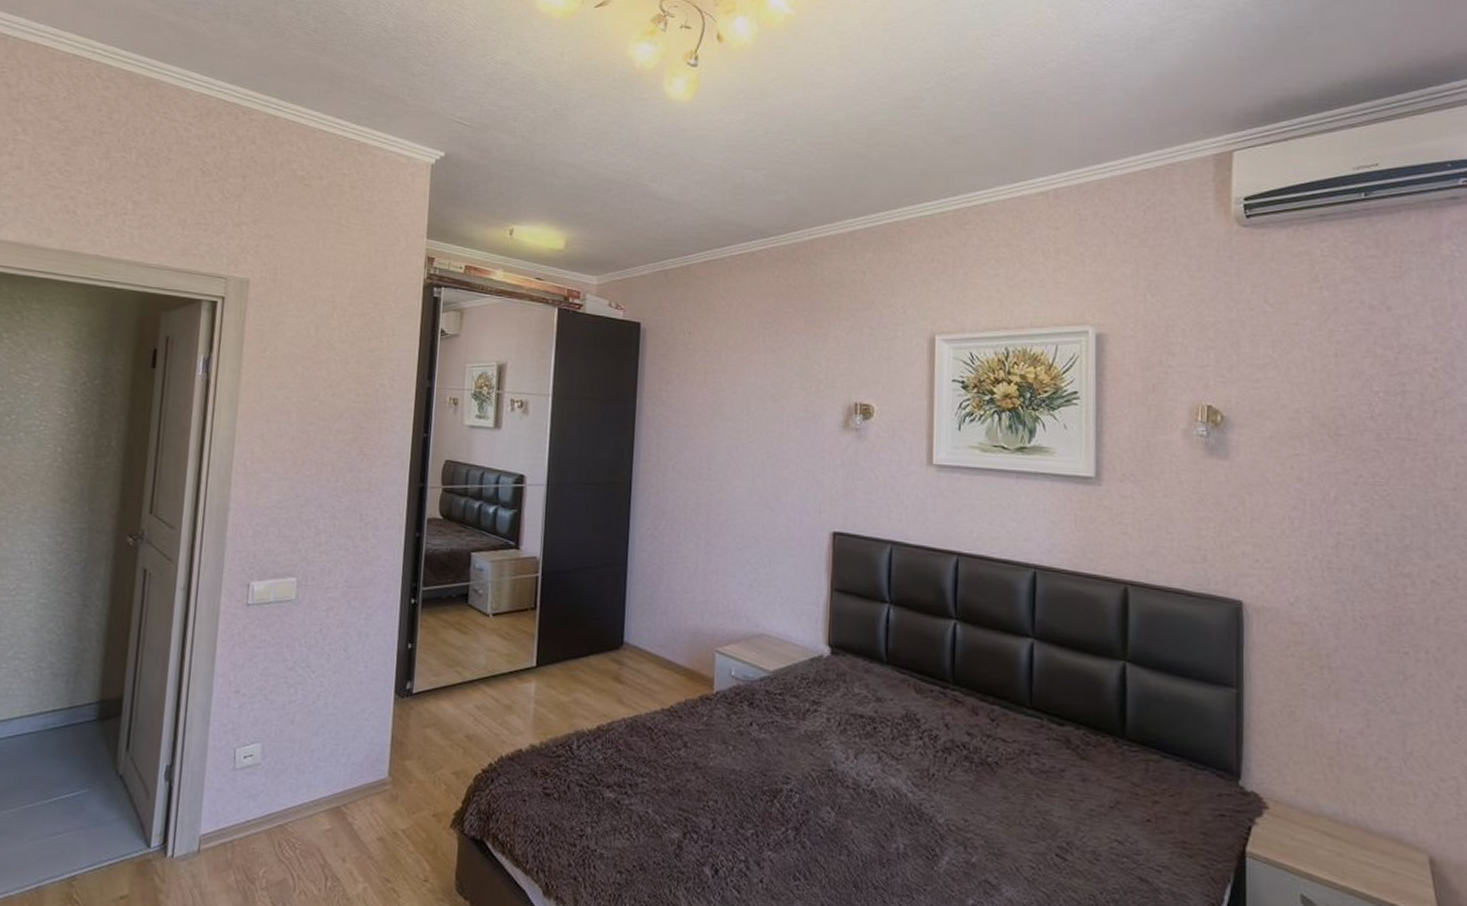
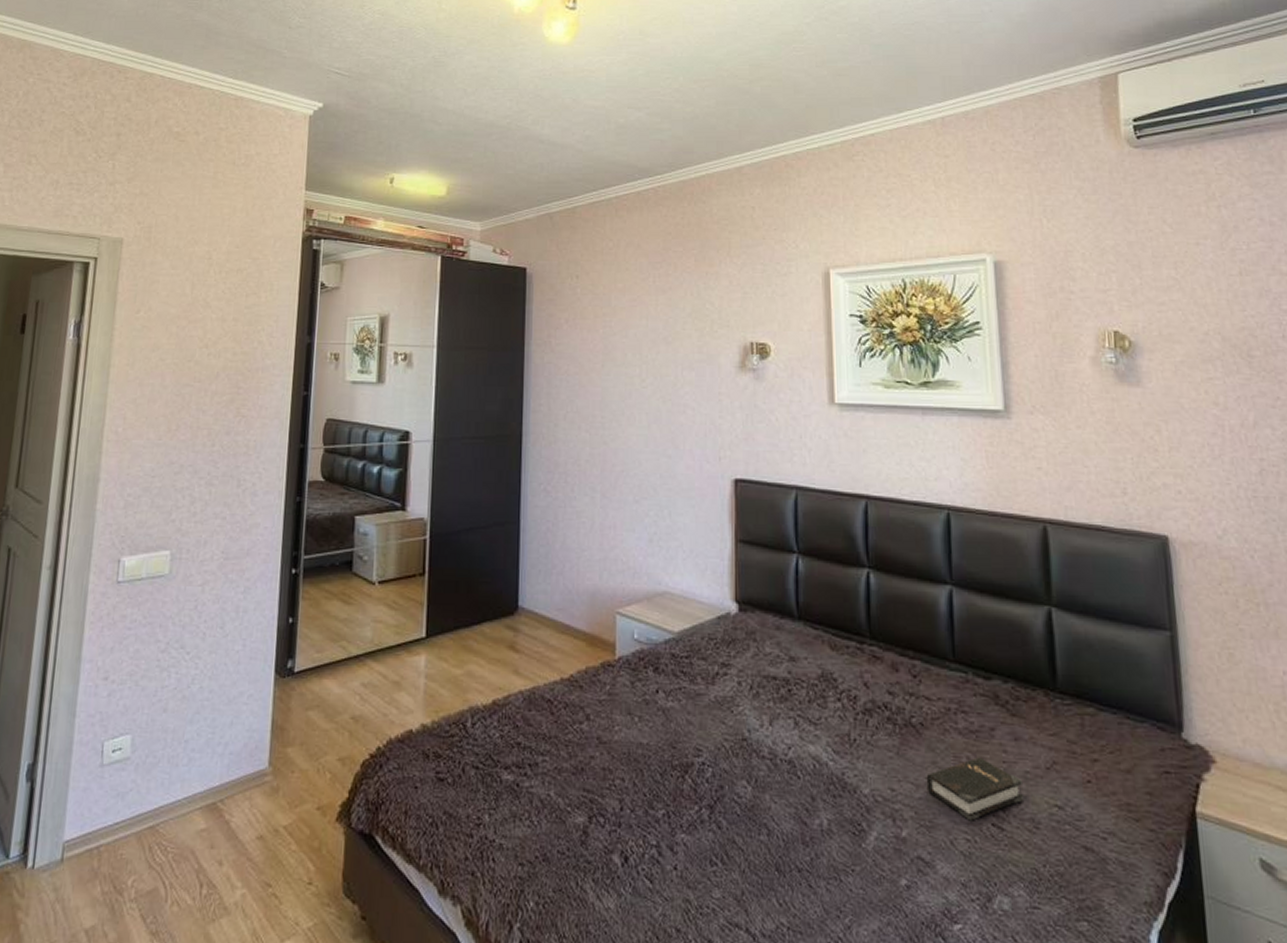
hardback book: none [997,794,1086,851] -> present [926,757,1023,821]

